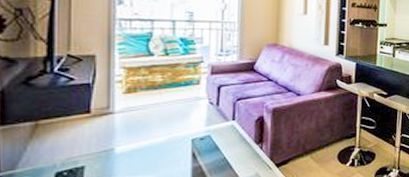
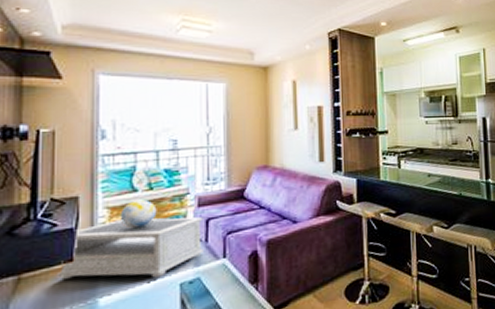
coffee table: none [73,80,215,133] -> present [55,217,204,279]
decorative globe: none [136,63,172,88] -> present [120,199,157,229]

